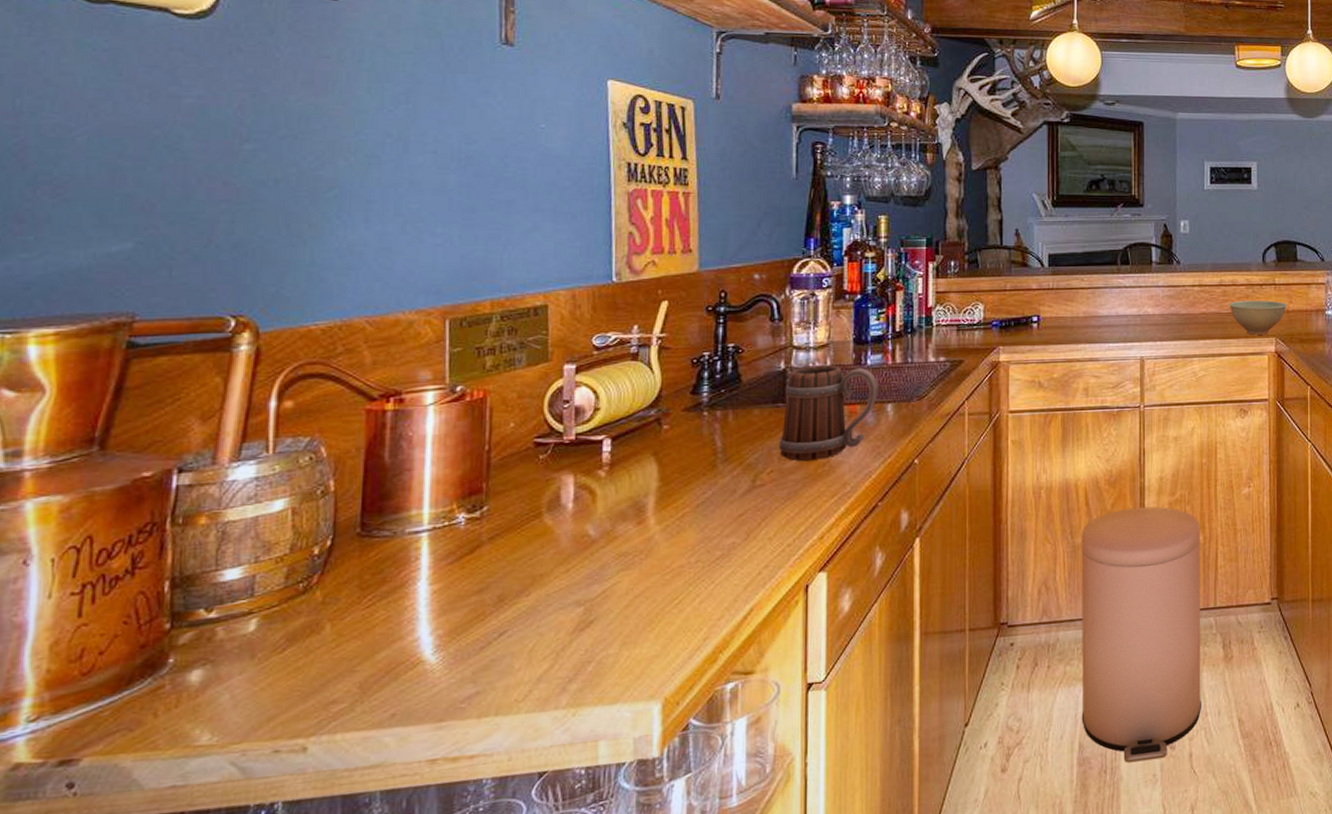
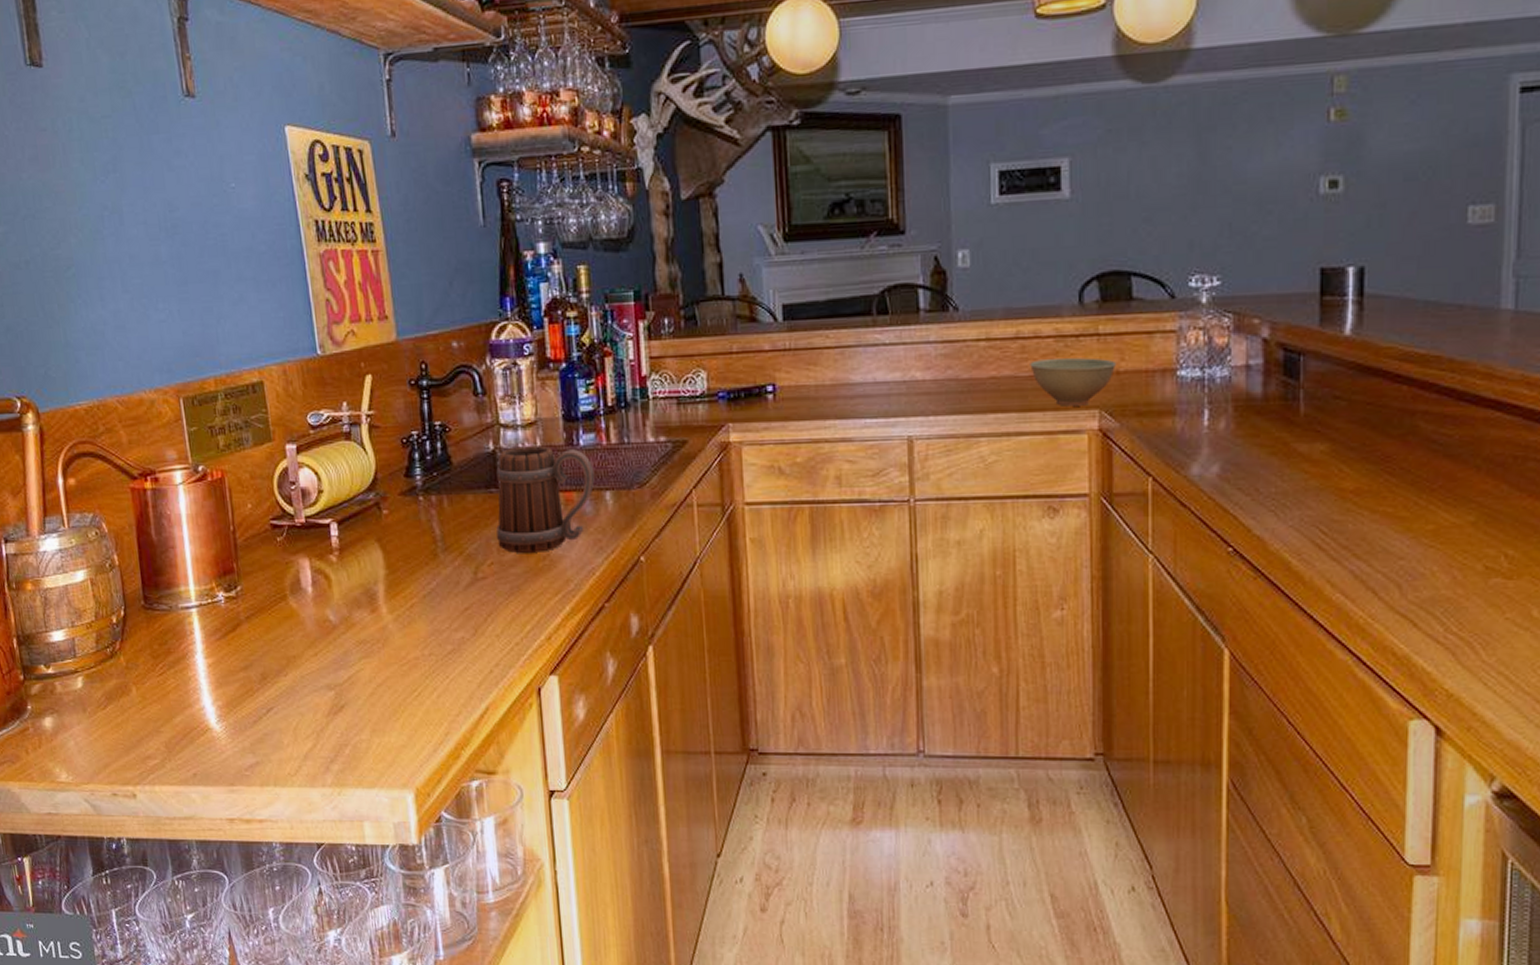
pedal bin: present [1081,506,1201,763] -> none [840,627,1001,926]

